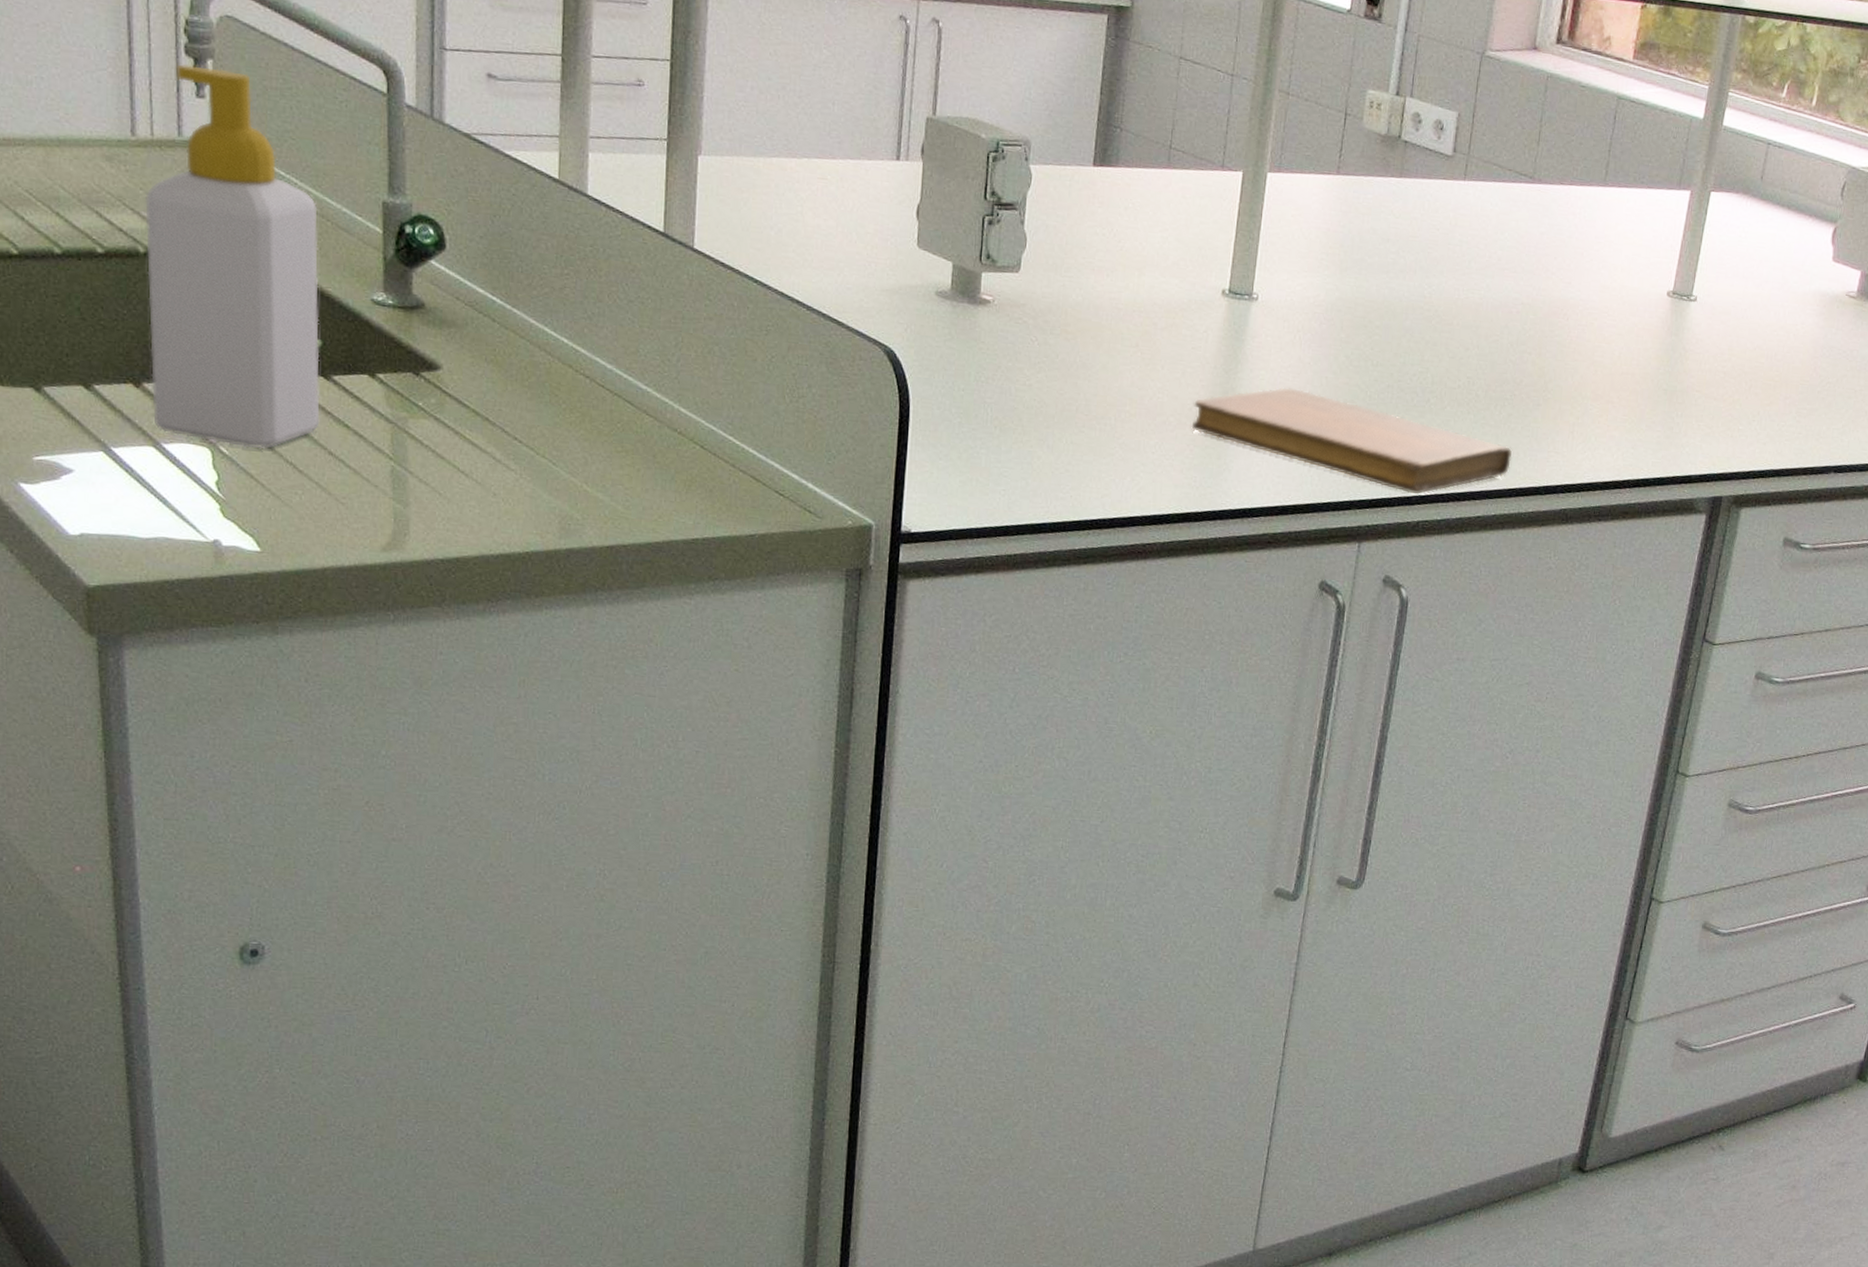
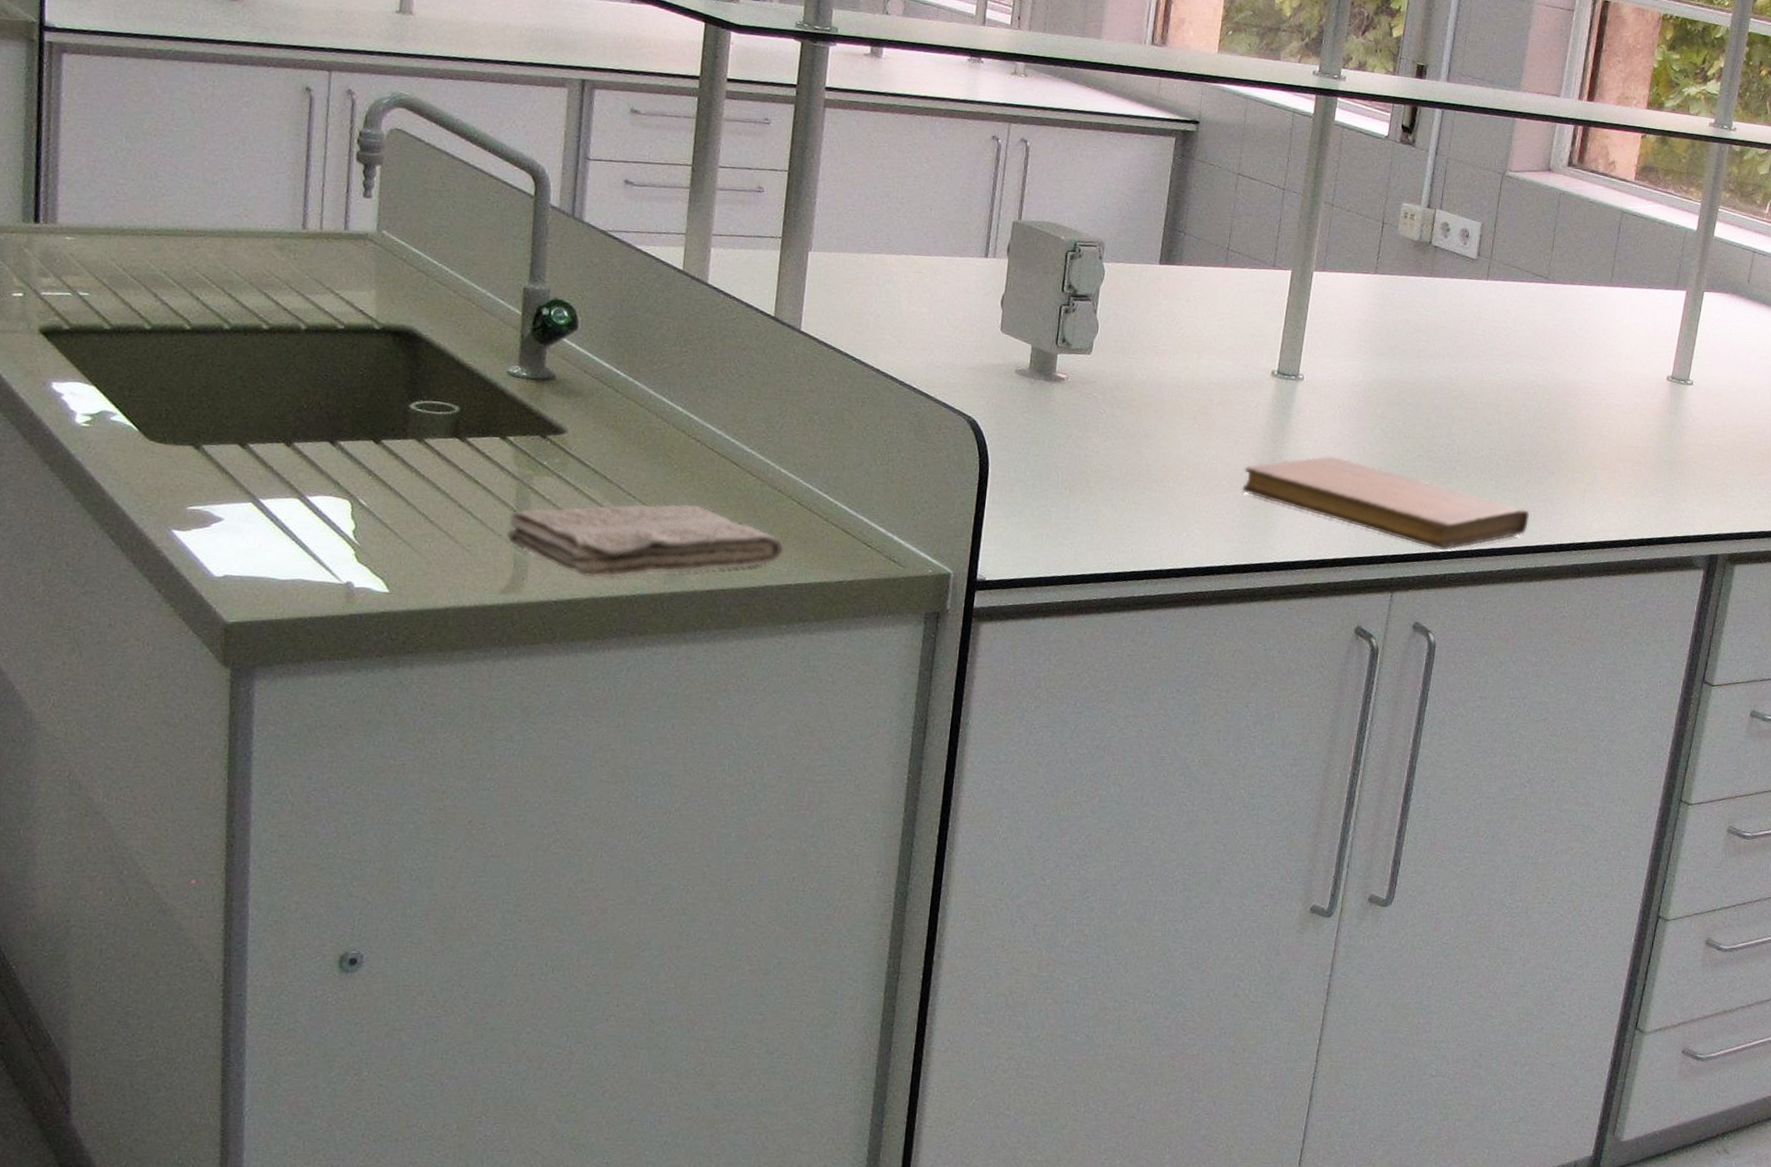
soap bottle: present [145,64,320,449] -> none [301,169,465,502]
washcloth: none [383,449,688,533] -> present [506,504,784,578]

